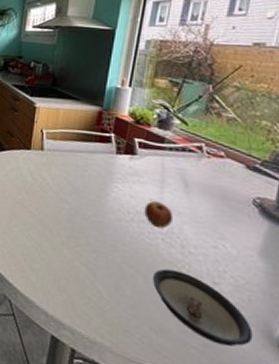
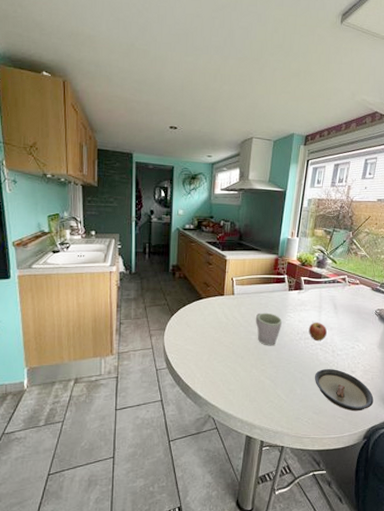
mug: none [69,176,107,223] -> present [255,312,283,346]

